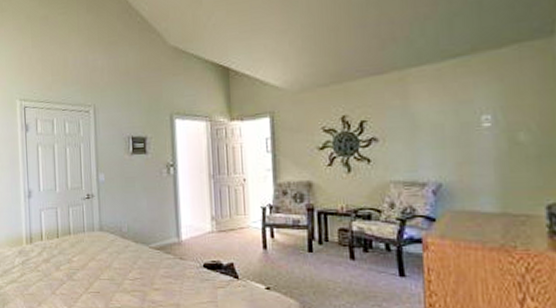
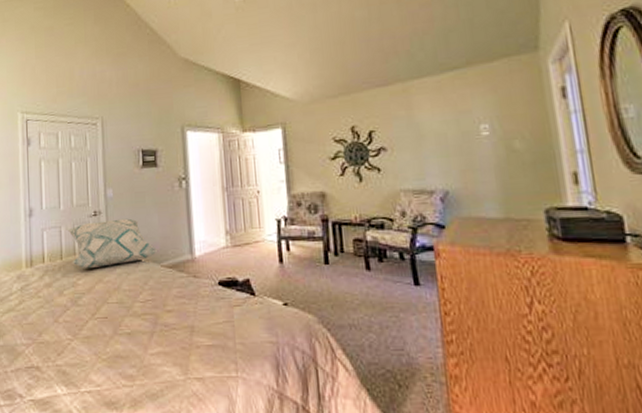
decorative pillow: none [63,202,147,246] -> present [68,218,158,268]

